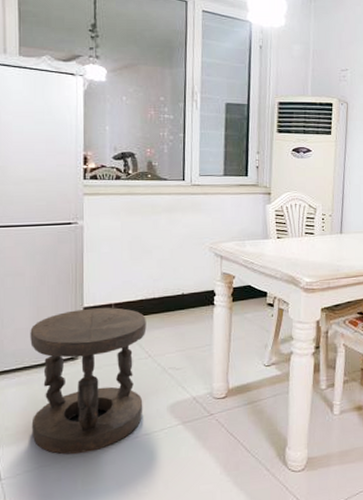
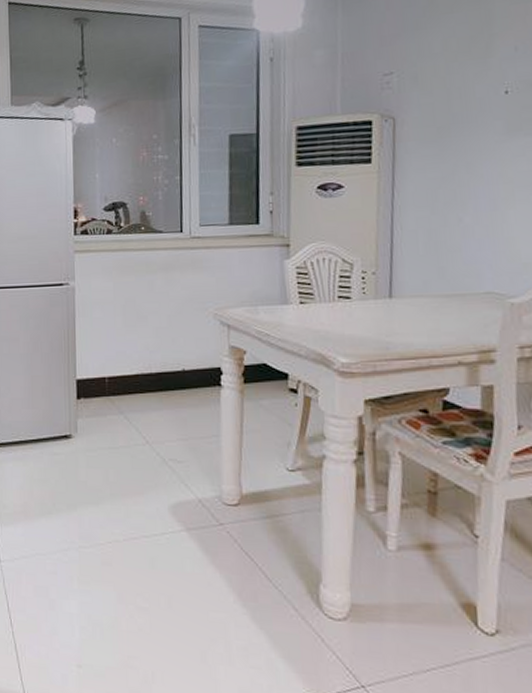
stool: present [30,307,147,455] -> none [25,380,143,547]

